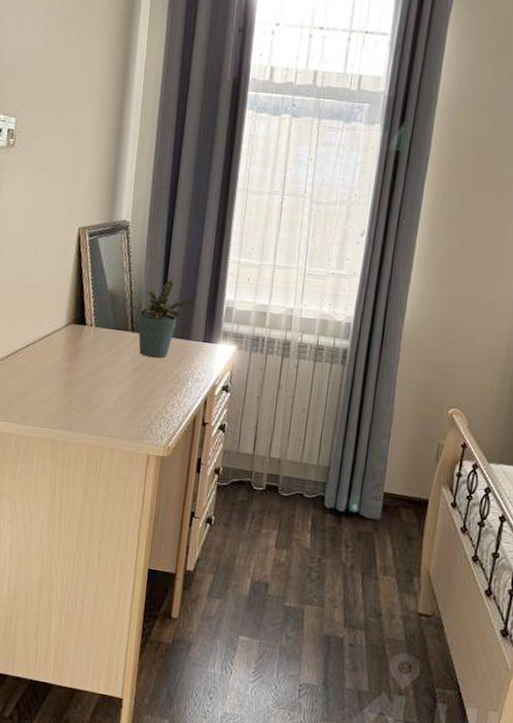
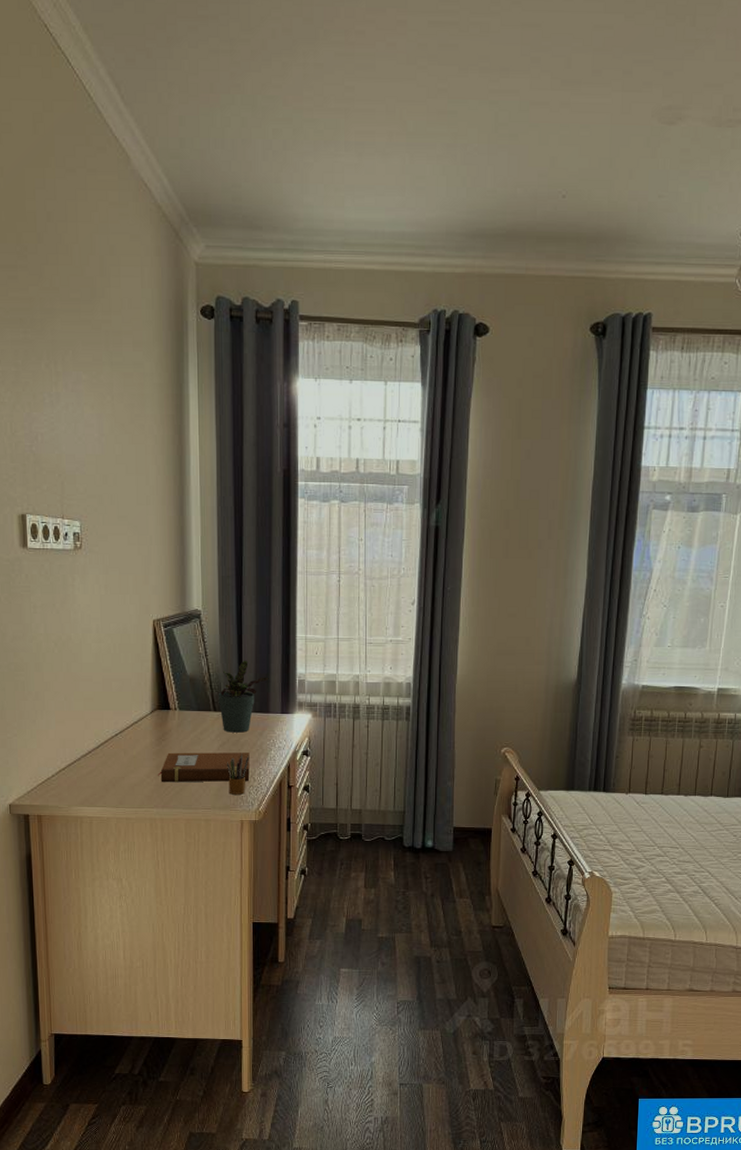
notebook: none [65,371,165,413] -> present [158,752,250,783]
pencil box: none [138,380,164,426] -> present [227,753,250,795]

